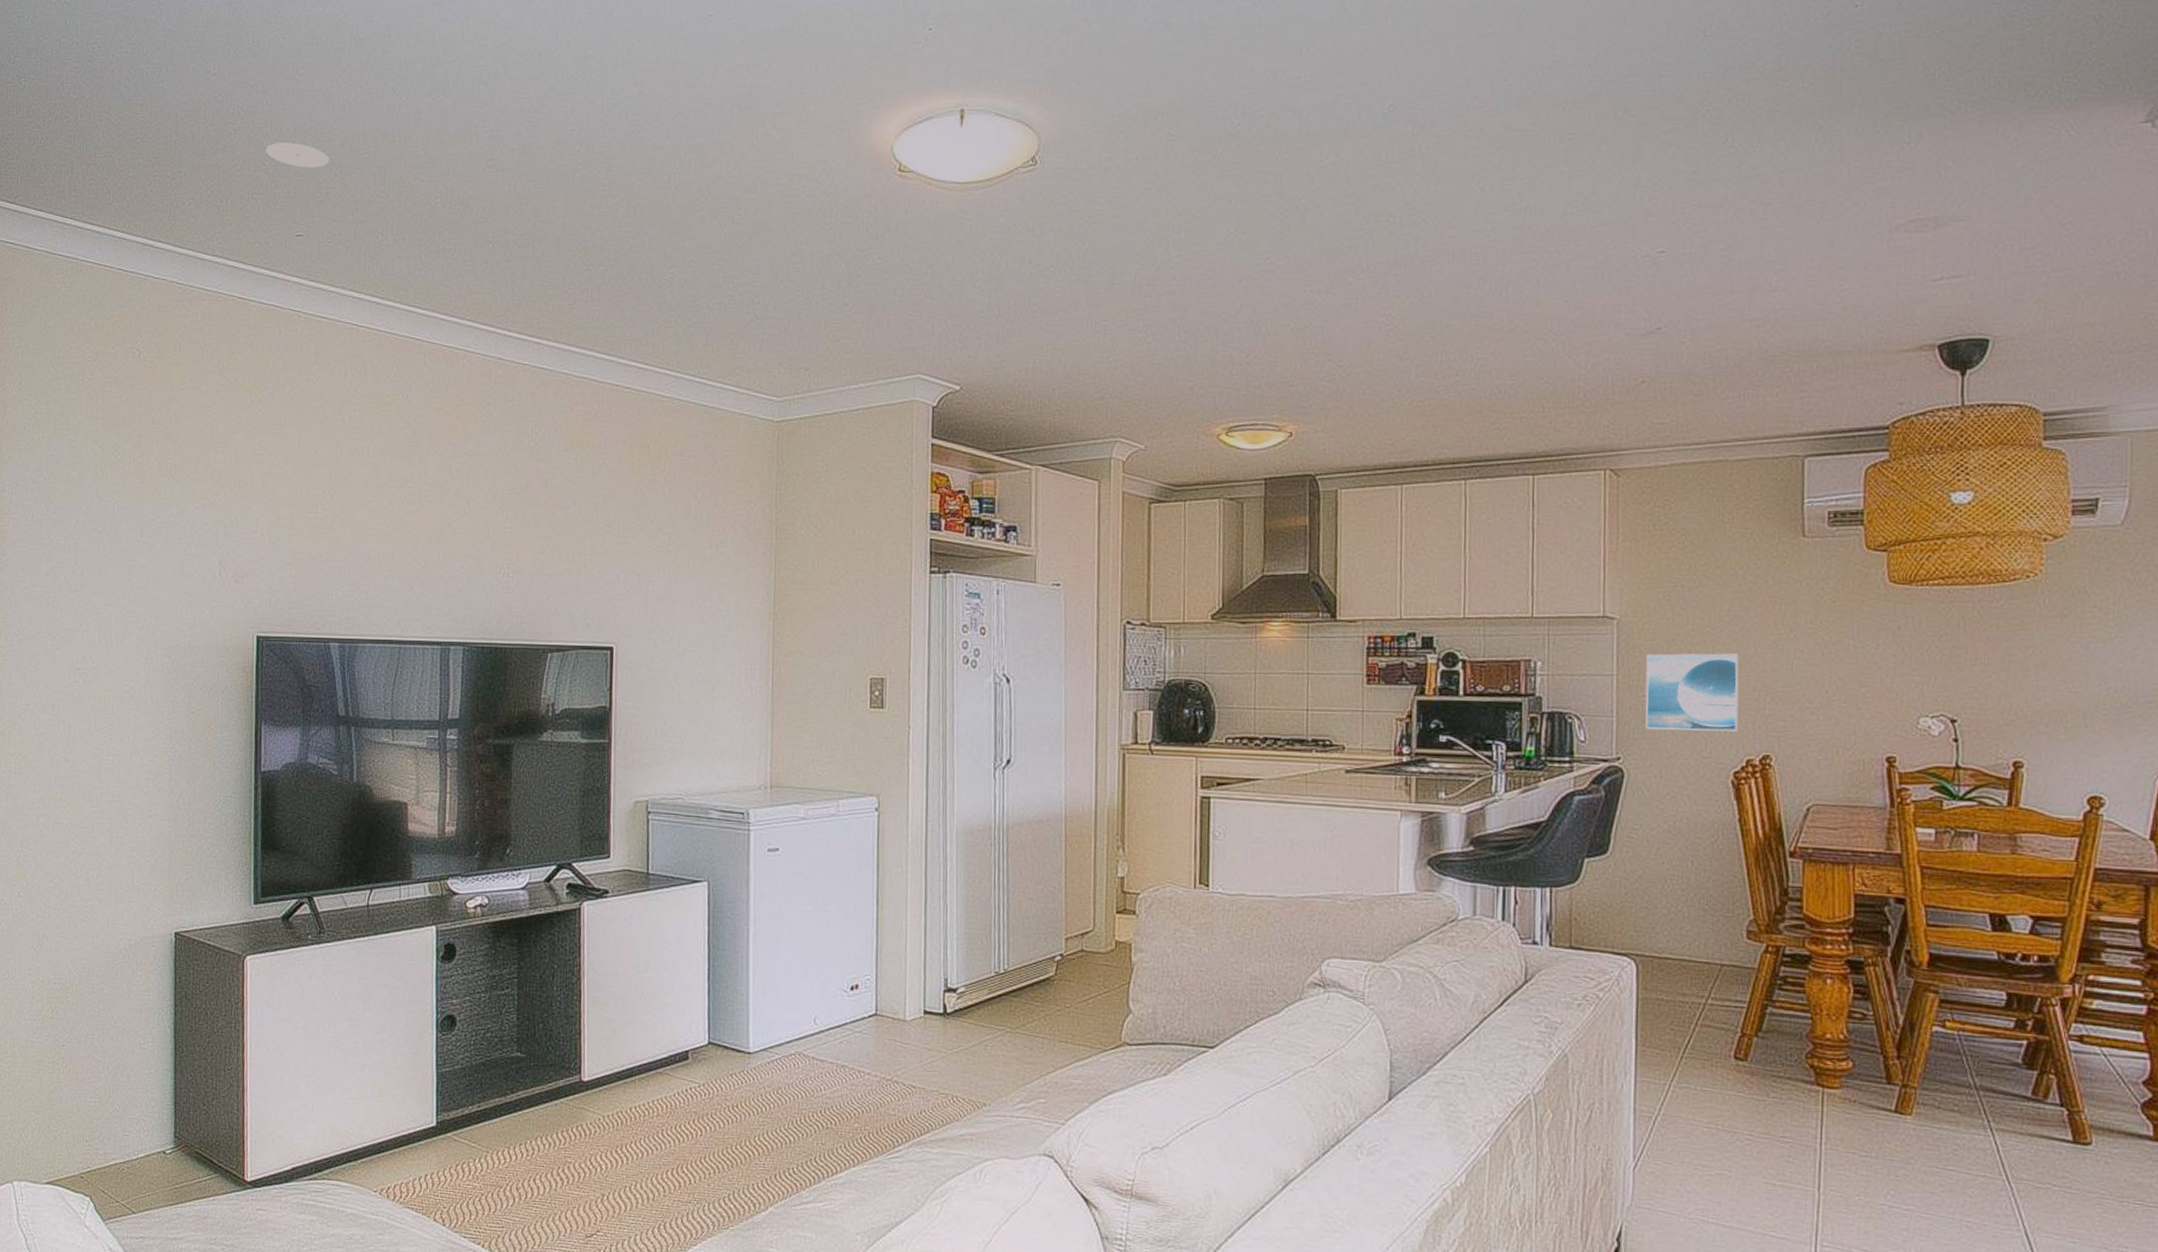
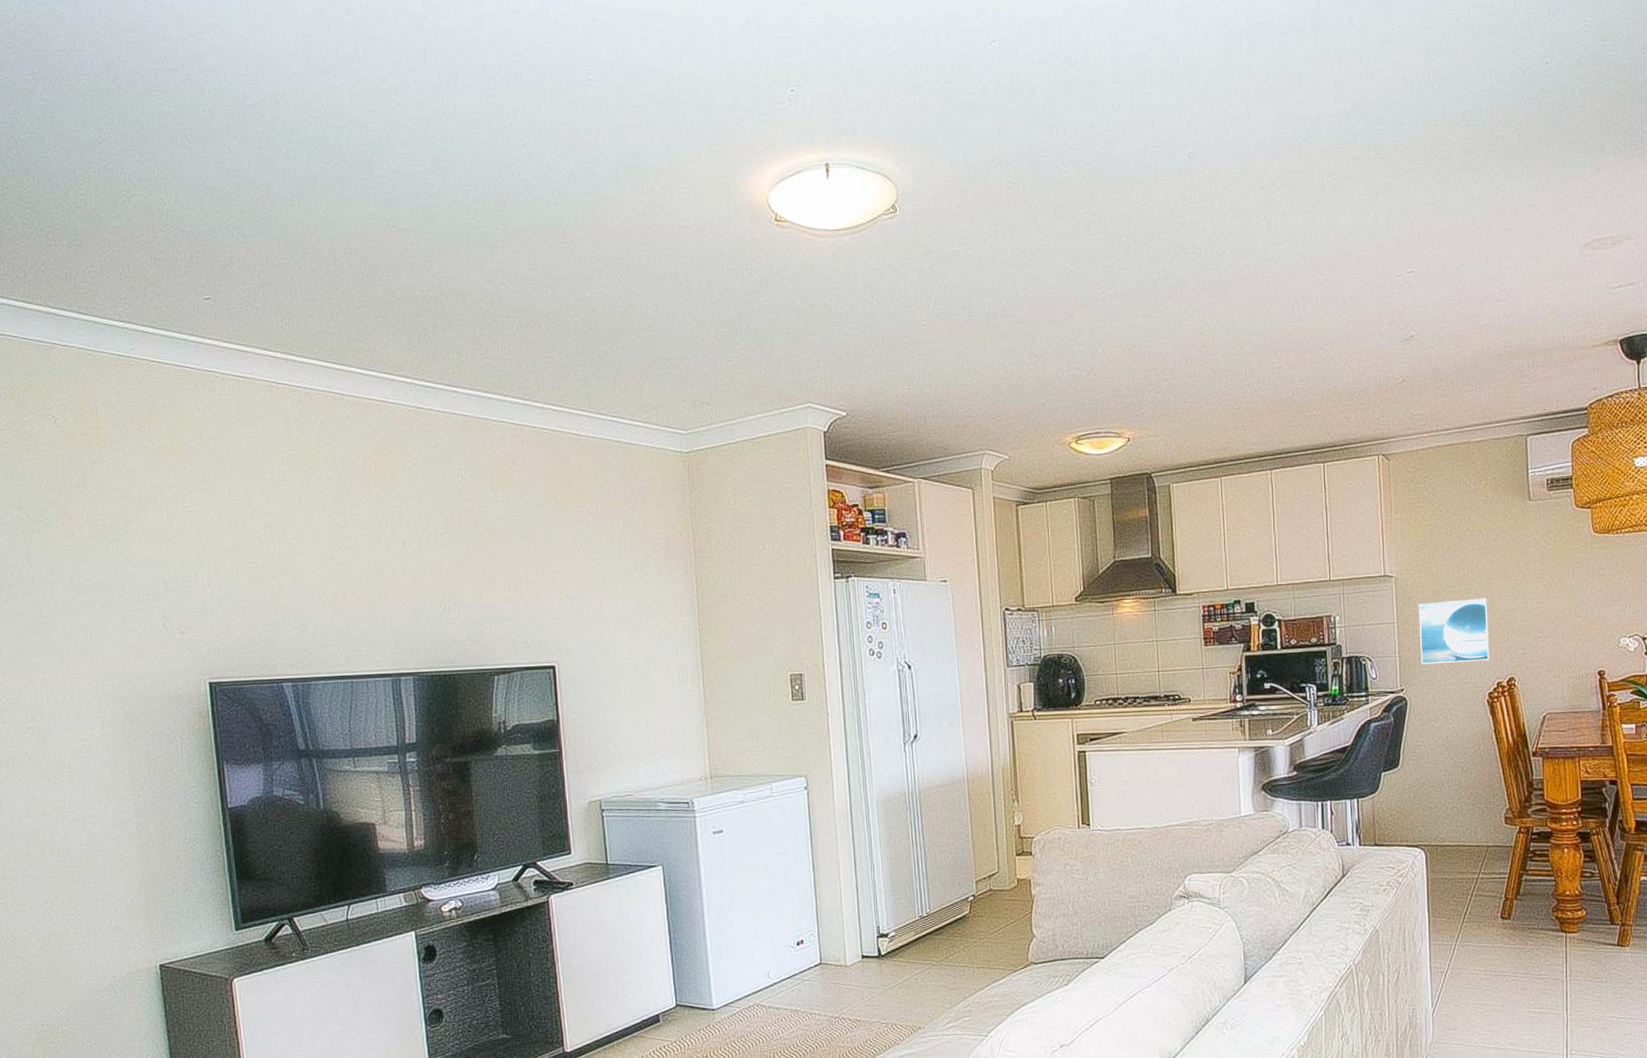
smoke detector: present [266,142,329,168] -> none [163,208,230,233]

